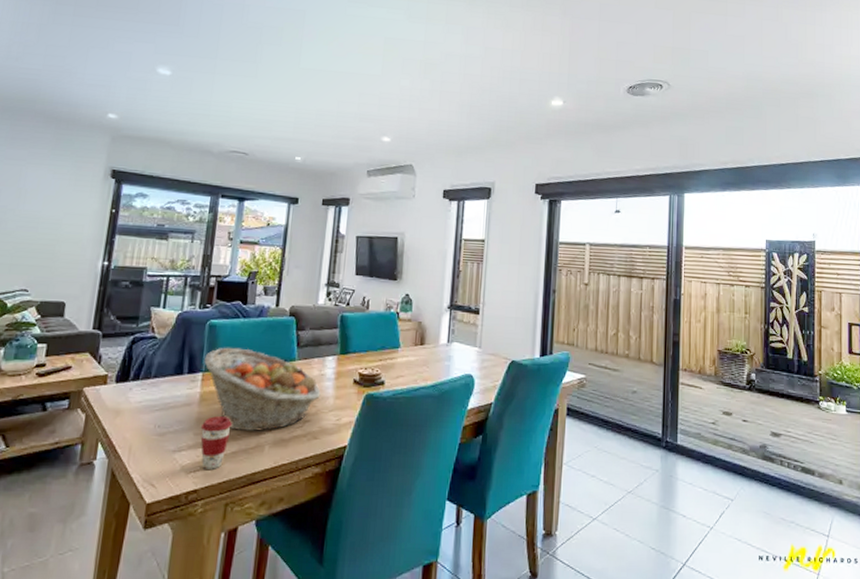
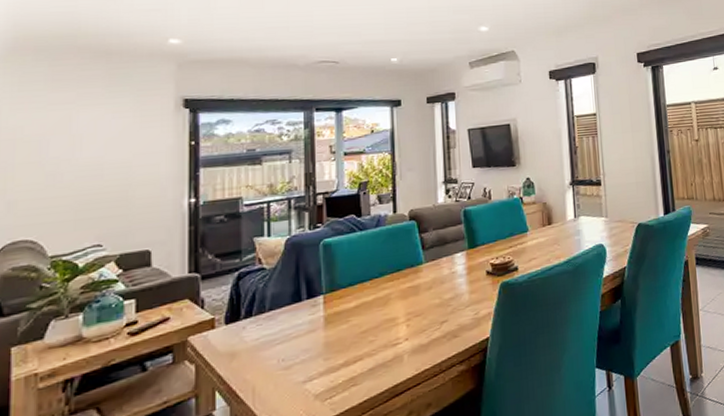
coffee cup: present [200,415,232,469] -> none [330,334,364,393]
fruit basket: present [204,347,321,431] -> none [323,261,455,347]

